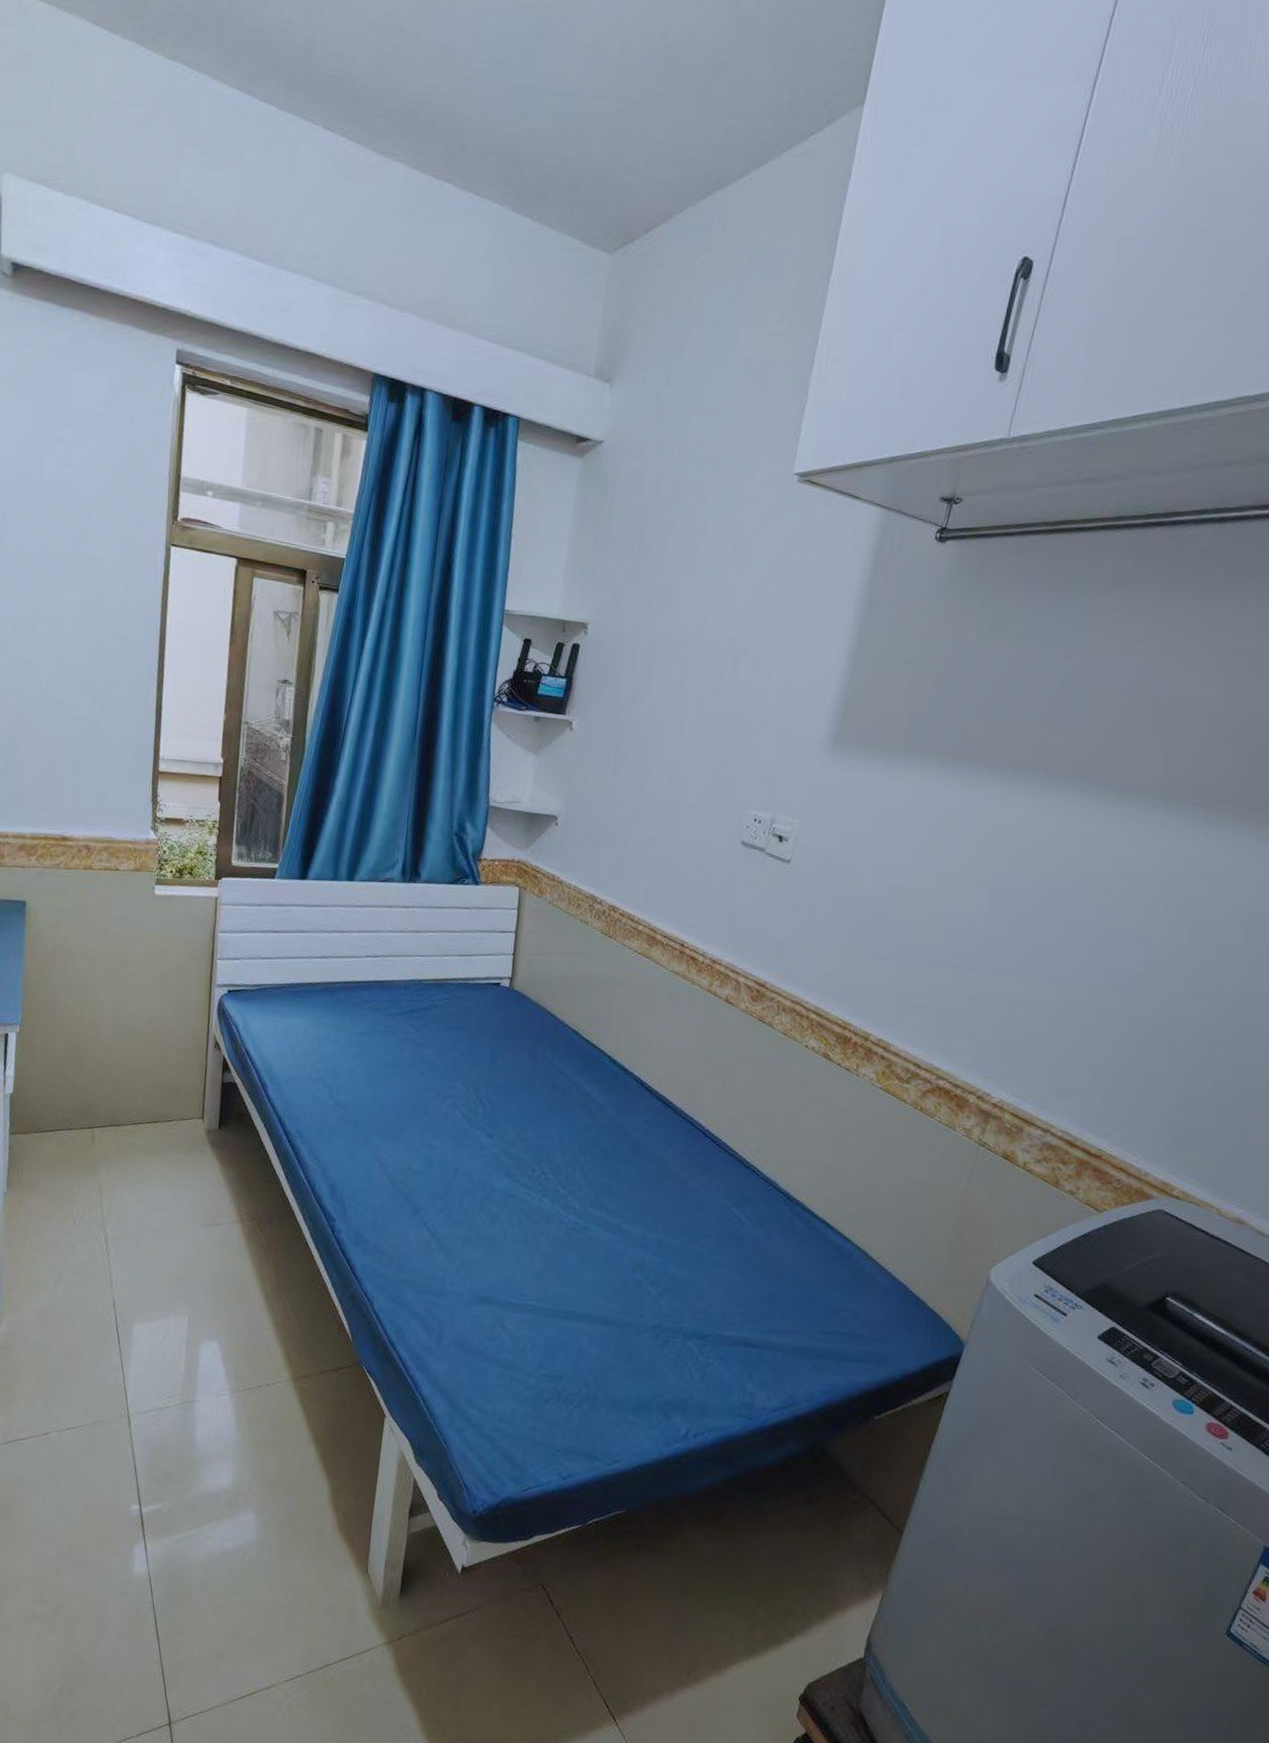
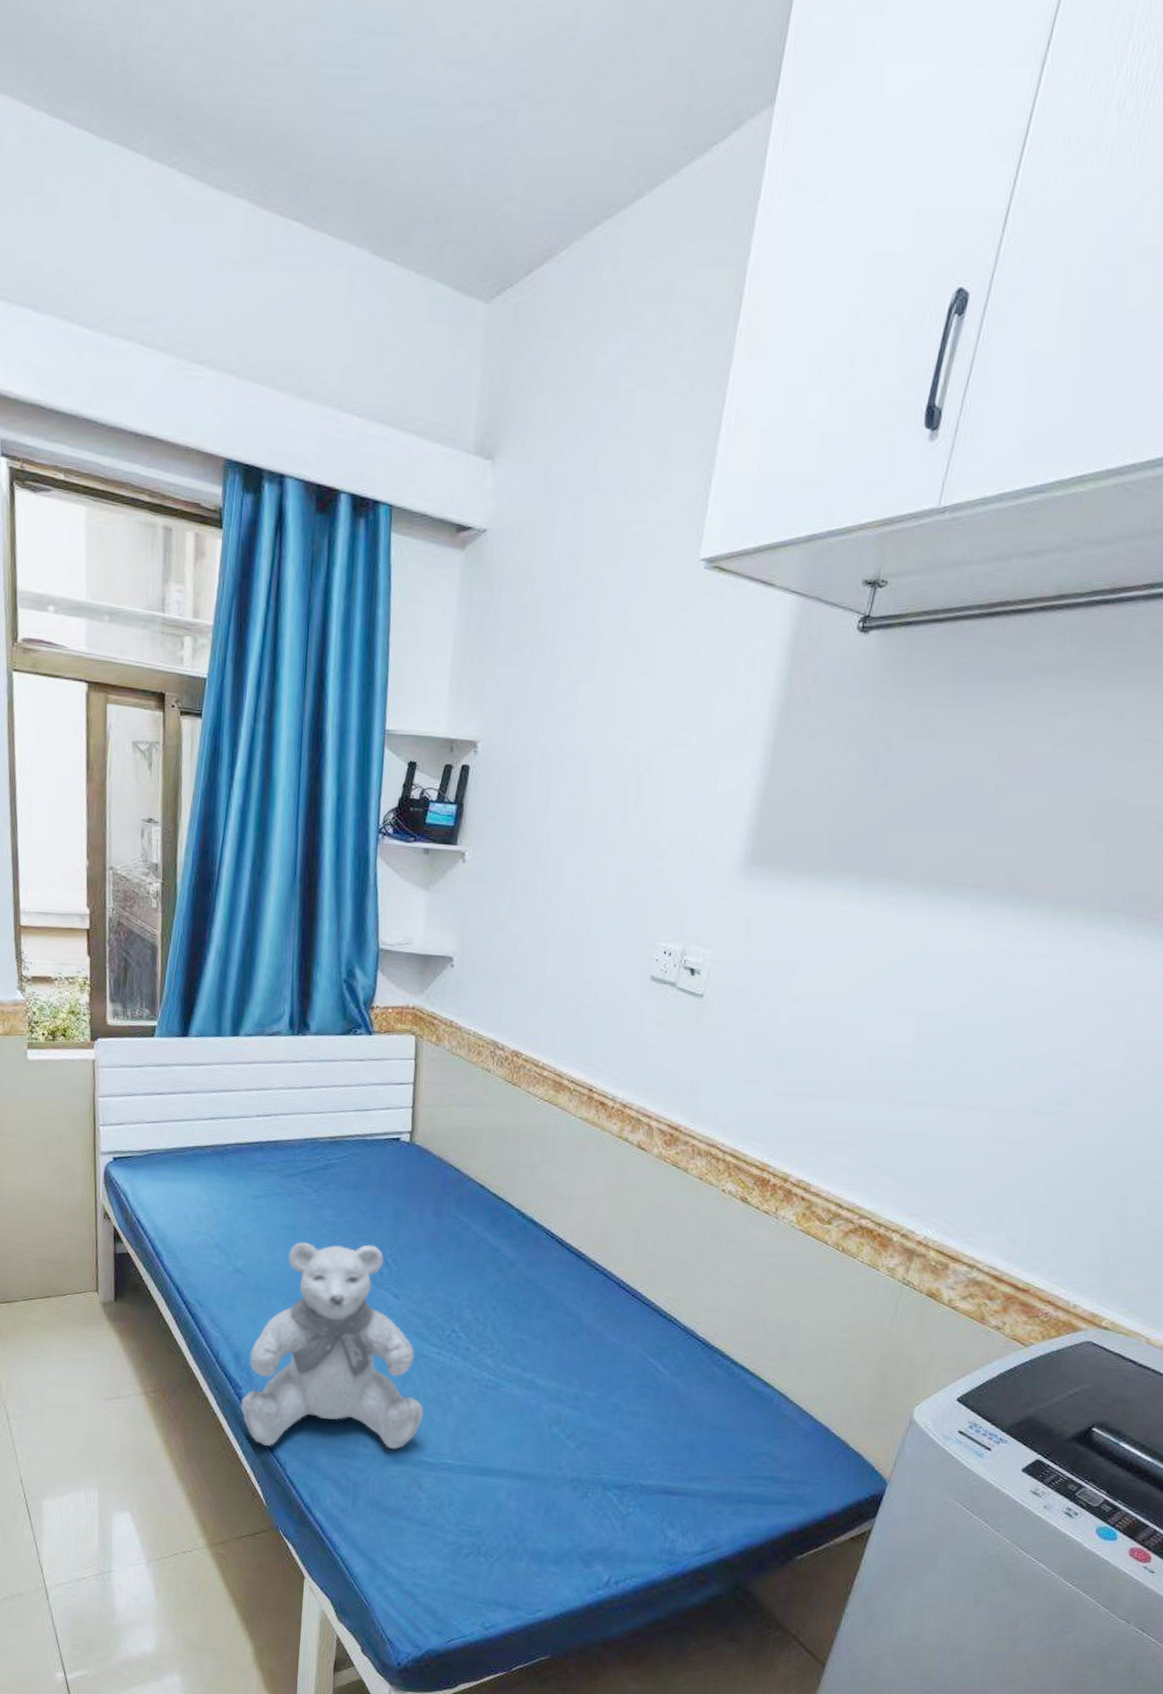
teddy bear: none [333,1079,511,1289] -> present [240,1242,424,1449]

